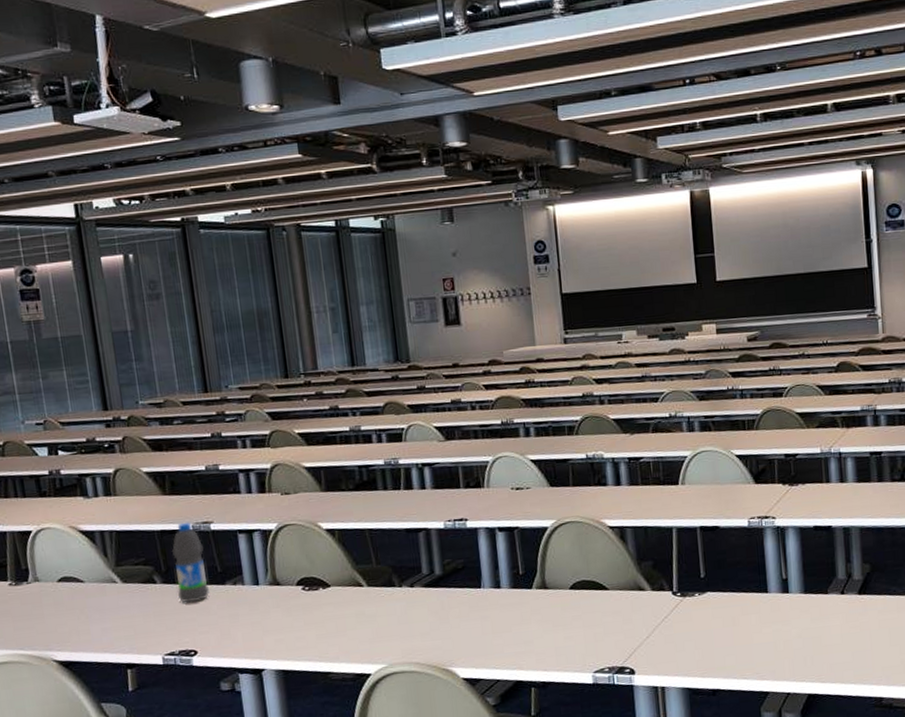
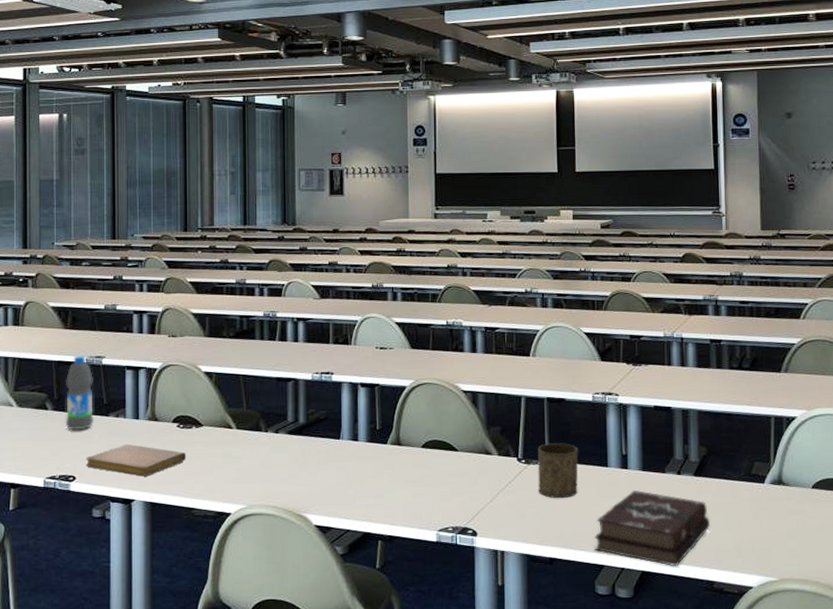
notebook: none [206,612,317,645] -> present [86,444,187,477]
cup: none [692,572,738,630] -> present [537,443,578,499]
hardback book: none [758,613,878,687] -> present [595,489,711,567]

